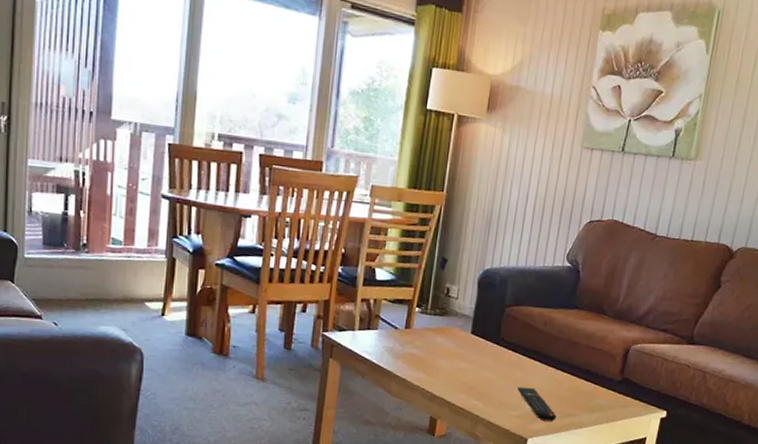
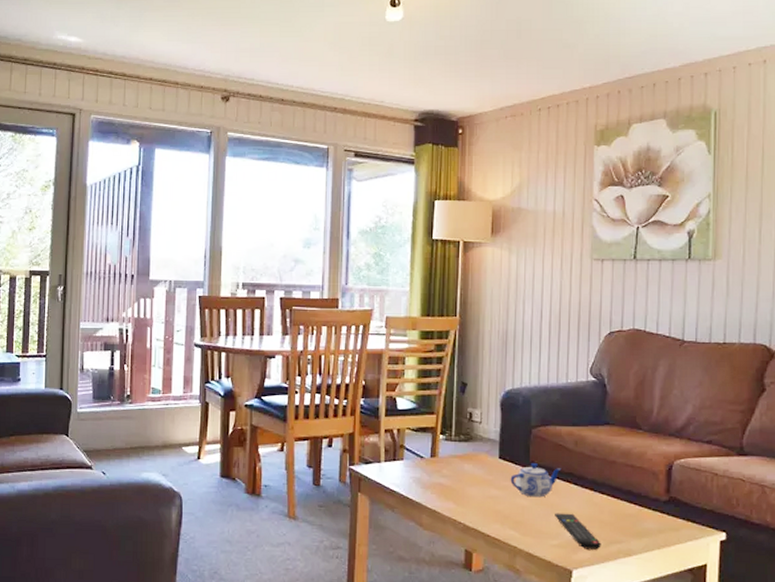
teapot: none [479,339,529,372] -> present [510,462,562,498]

